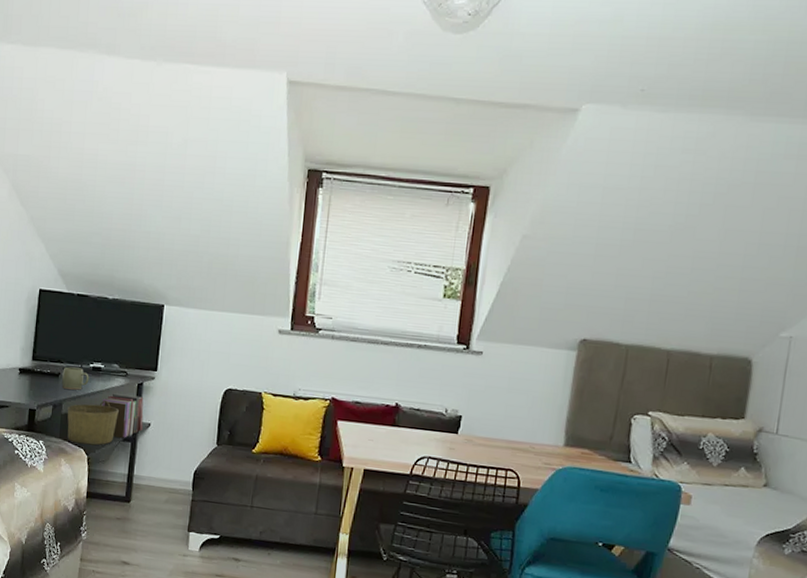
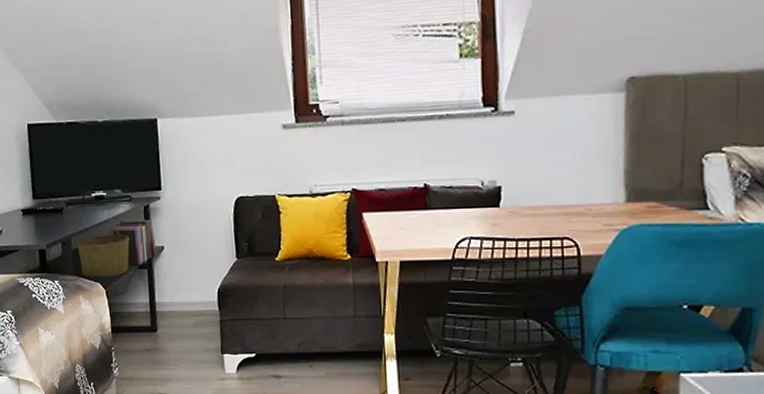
mug: present [62,367,89,390] -> none [65,199,94,223]

